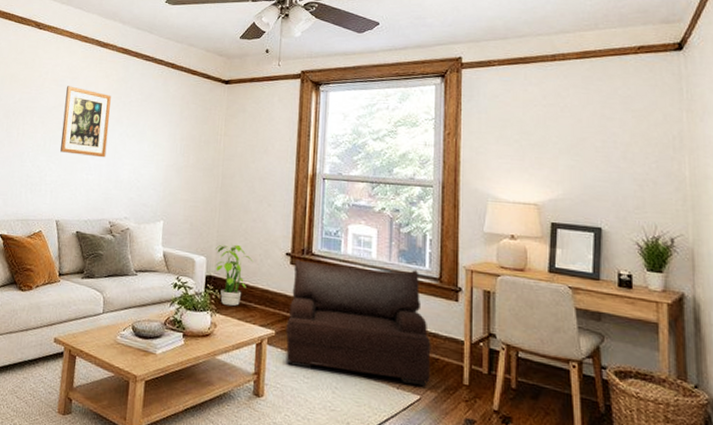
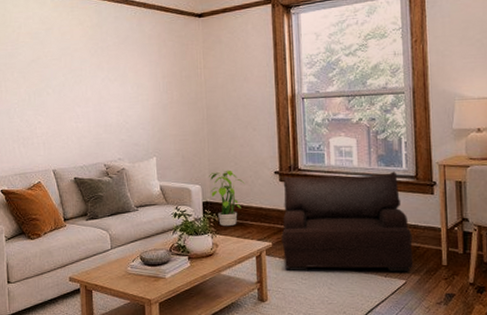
wall art: present [60,86,111,158] -> none [42,37,92,105]

